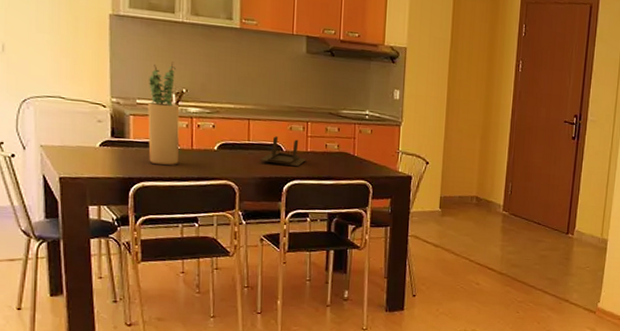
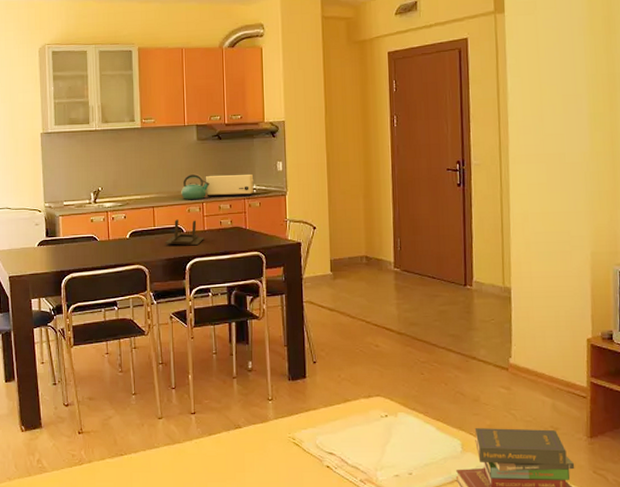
vase: present [147,61,180,166] -> none [72,165,99,257]
kettle: none [282,88,317,118] -> present [180,173,210,199]
toaster: none [312,93,367,121] -> present [205,174,254,197]

